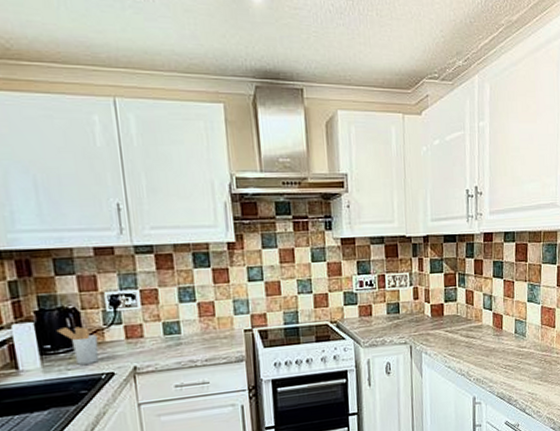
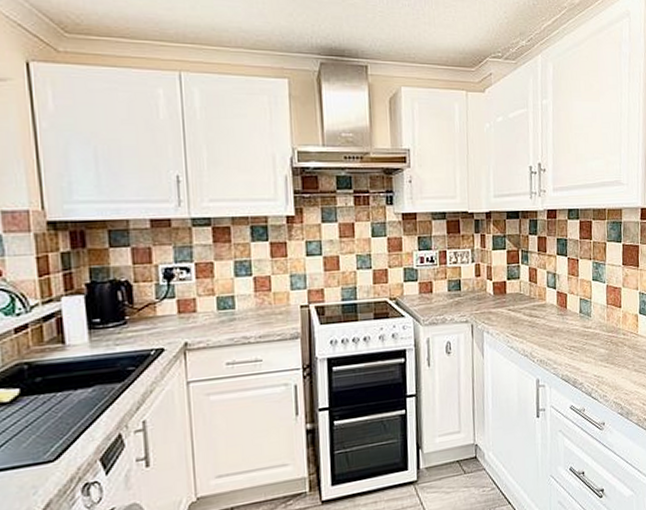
utensil holder: present [56,326,99,365] -> none [107,300,150,340]

